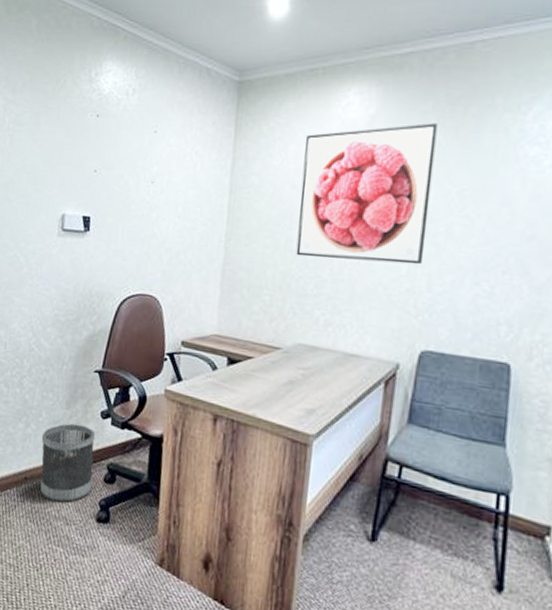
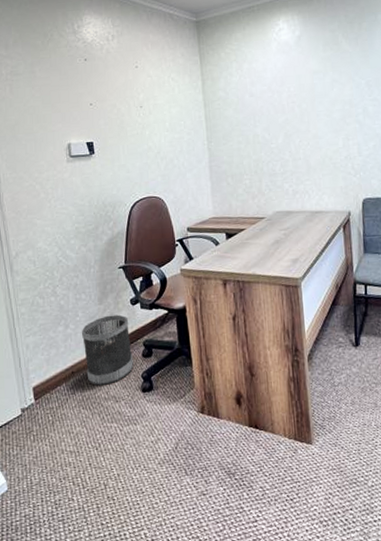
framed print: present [296,123,438,265] -> none [255,37,352,146]

